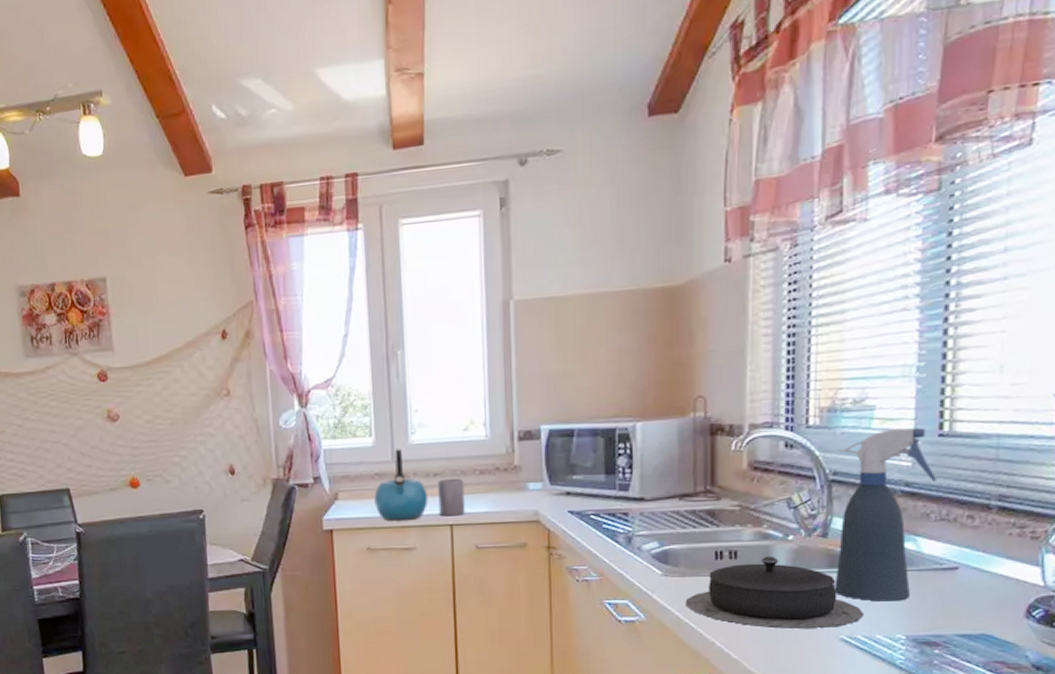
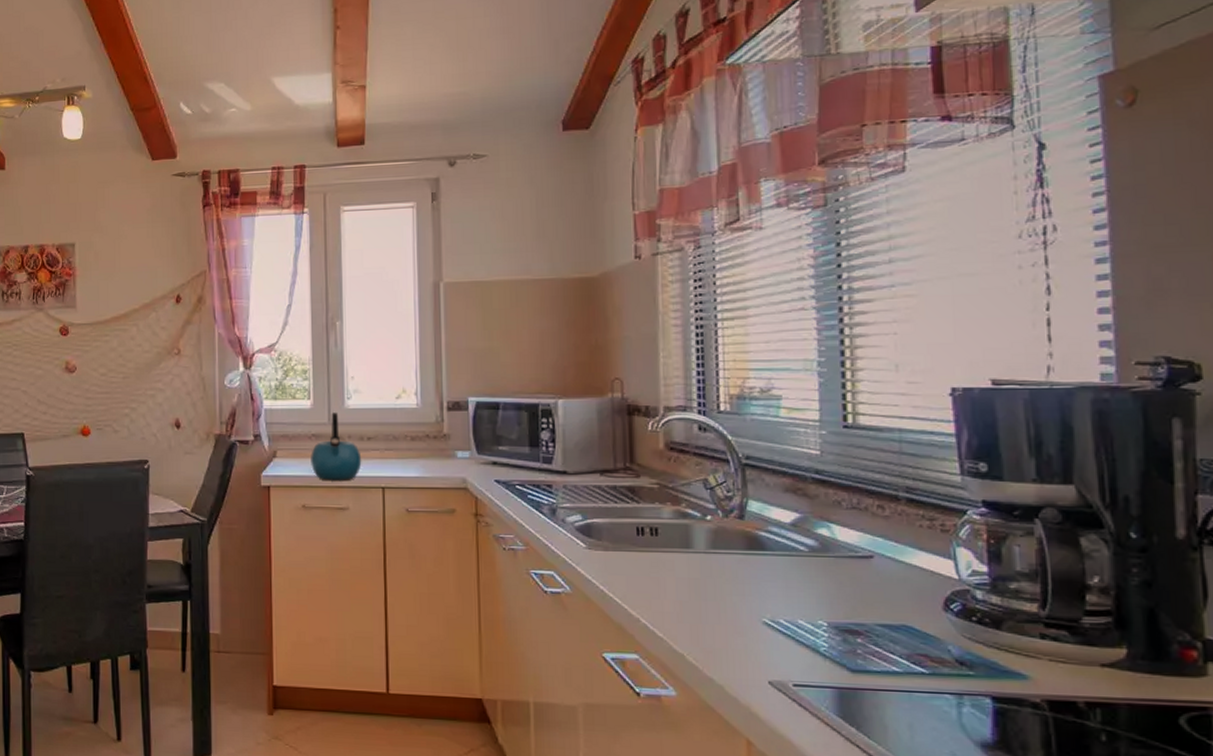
mug: present [438,478,465,517] -> none [371,443,397,479]
cooking pot: present [685,555,865,629] -> none [609,534,786,610]
spray bottle: present [834,427,936,602] -> none [748,419,845,587]

